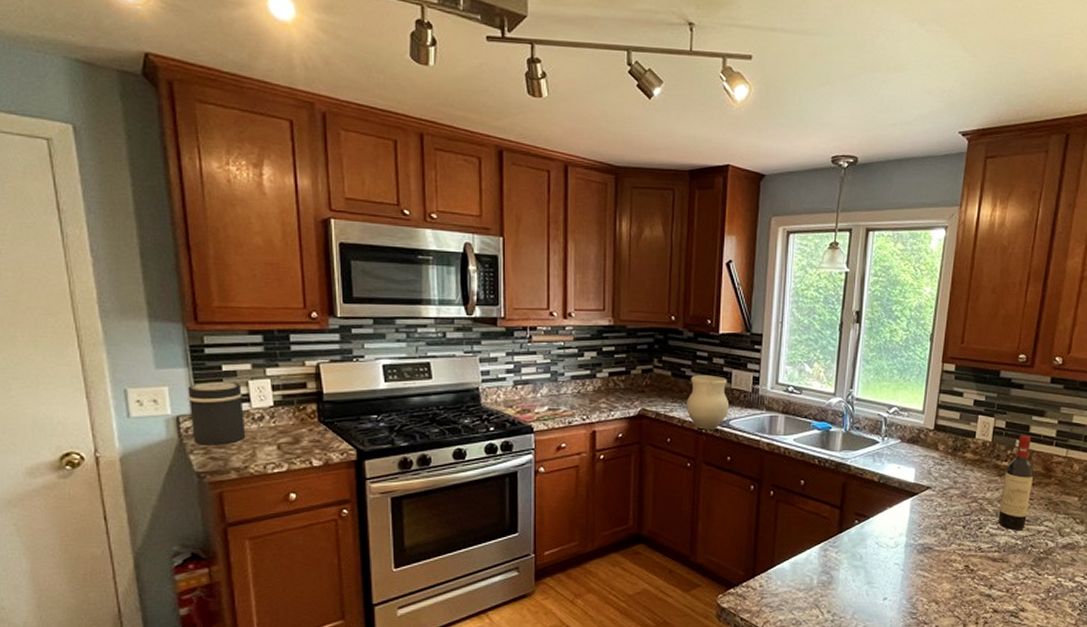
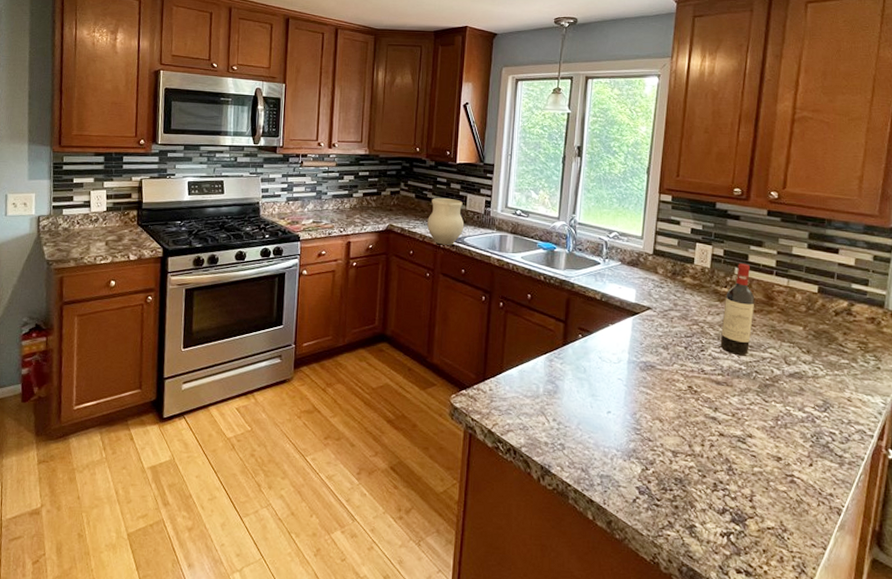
cylinder: present [188,382,246,445] -> none [47,191,85,240]

